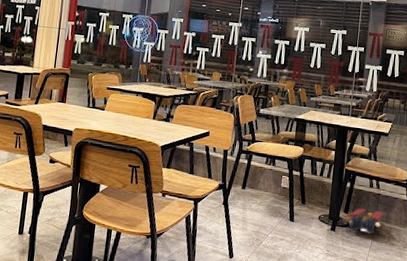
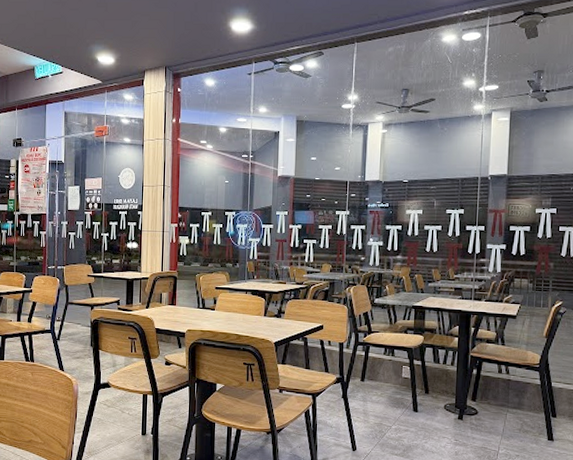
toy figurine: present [341,208,387,233] -> none [468,394,519,421]

